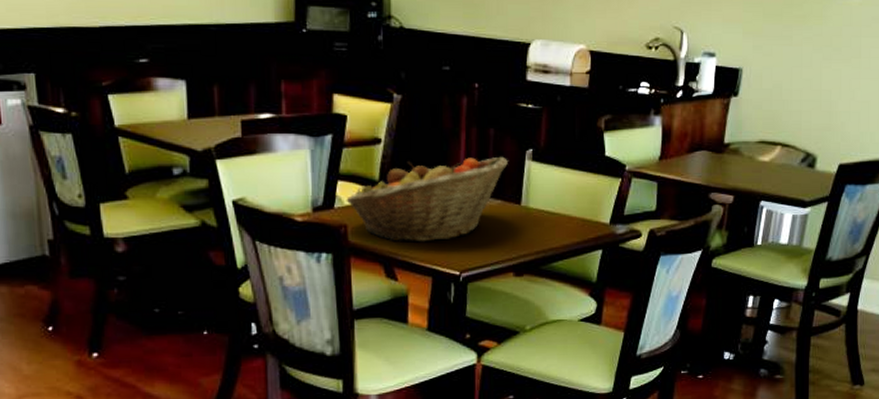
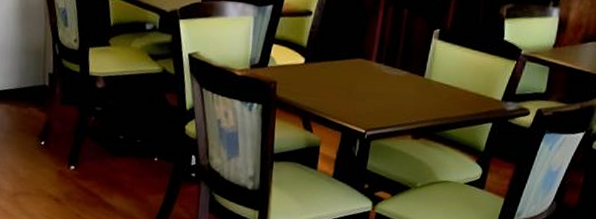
fruit basket: present [346,156,508,243] -> none [278,32,417,102]

